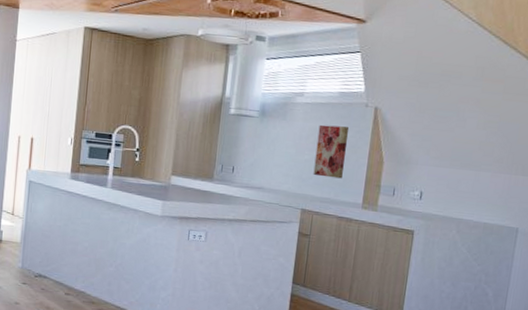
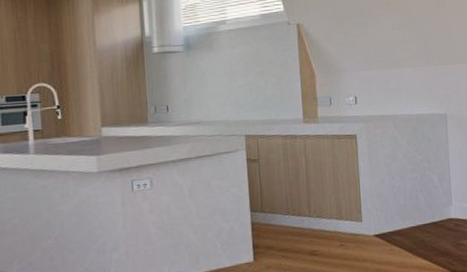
wall art: present [313,124,350,179] -> none [247,47,279,100]

